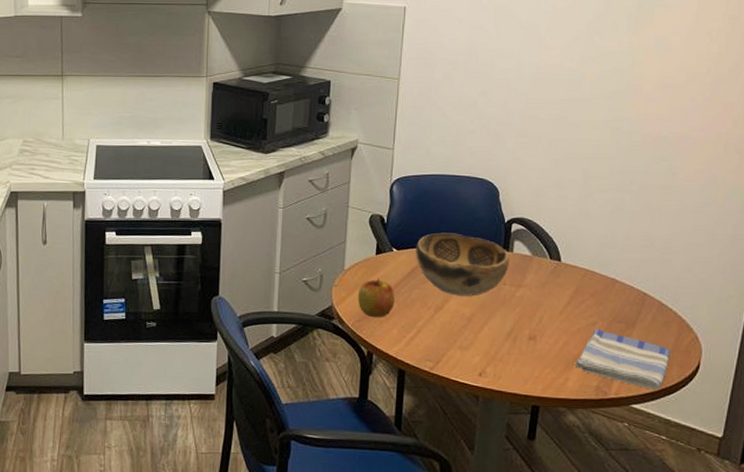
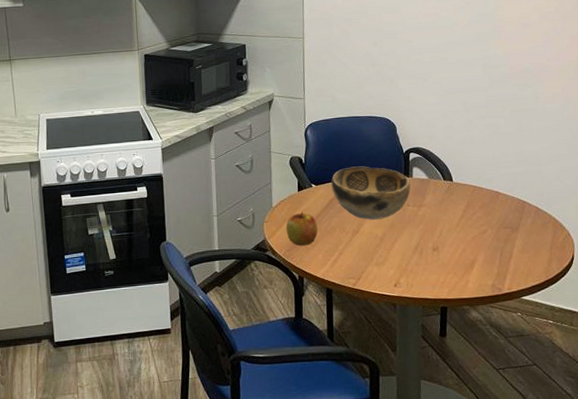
dish towel: present [573,328,670,390] -> none [471,235,550,283]

